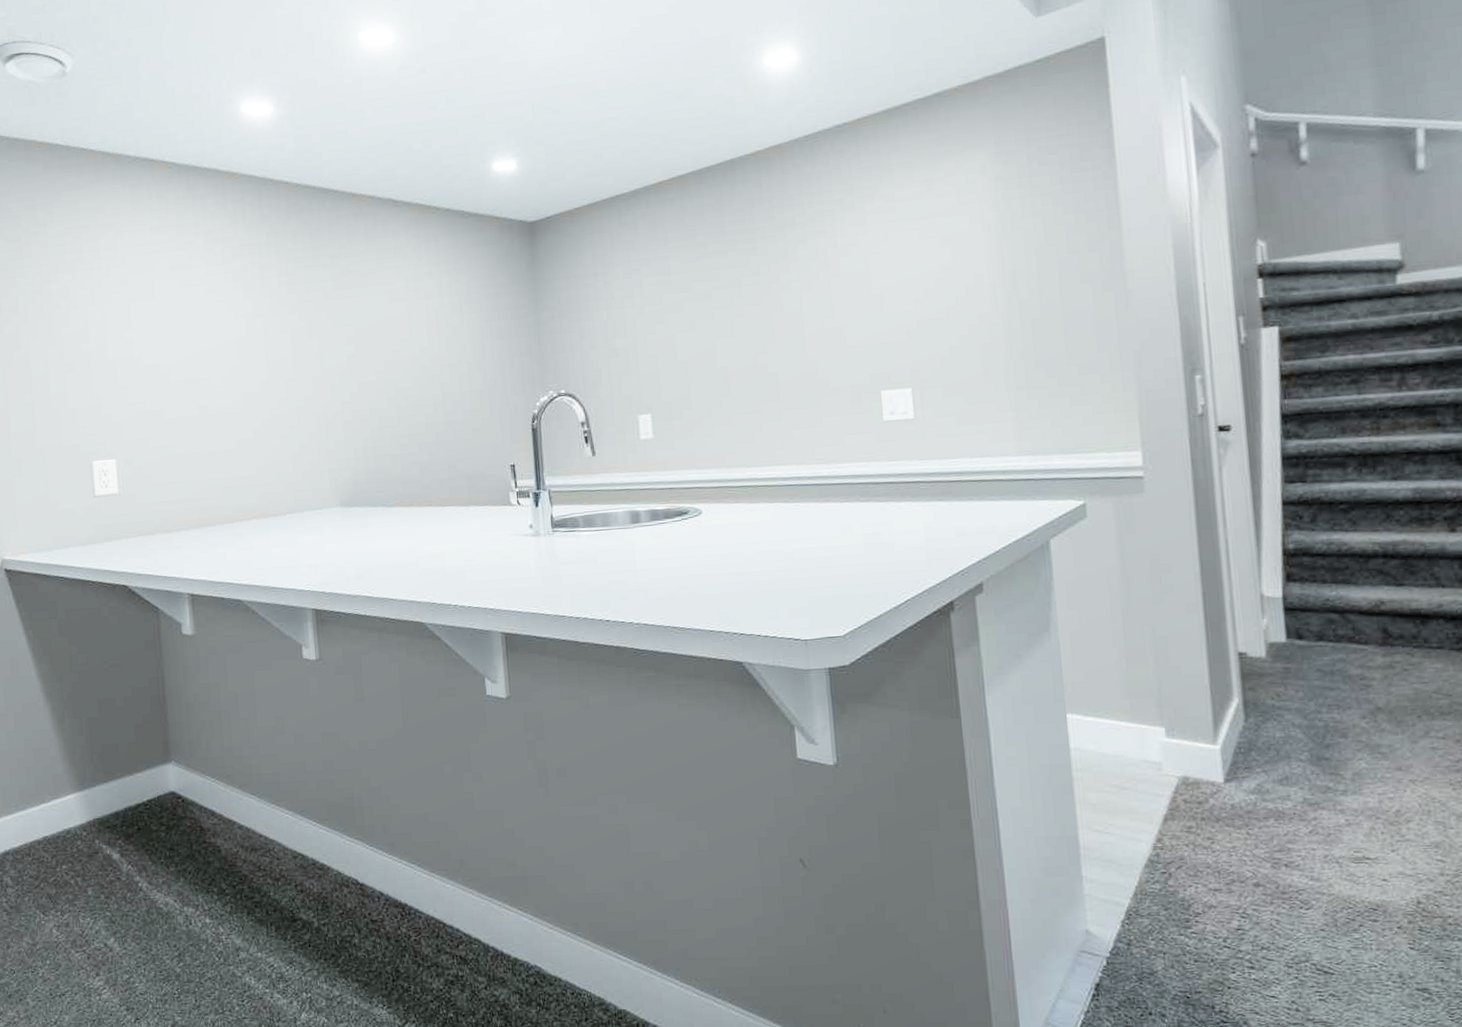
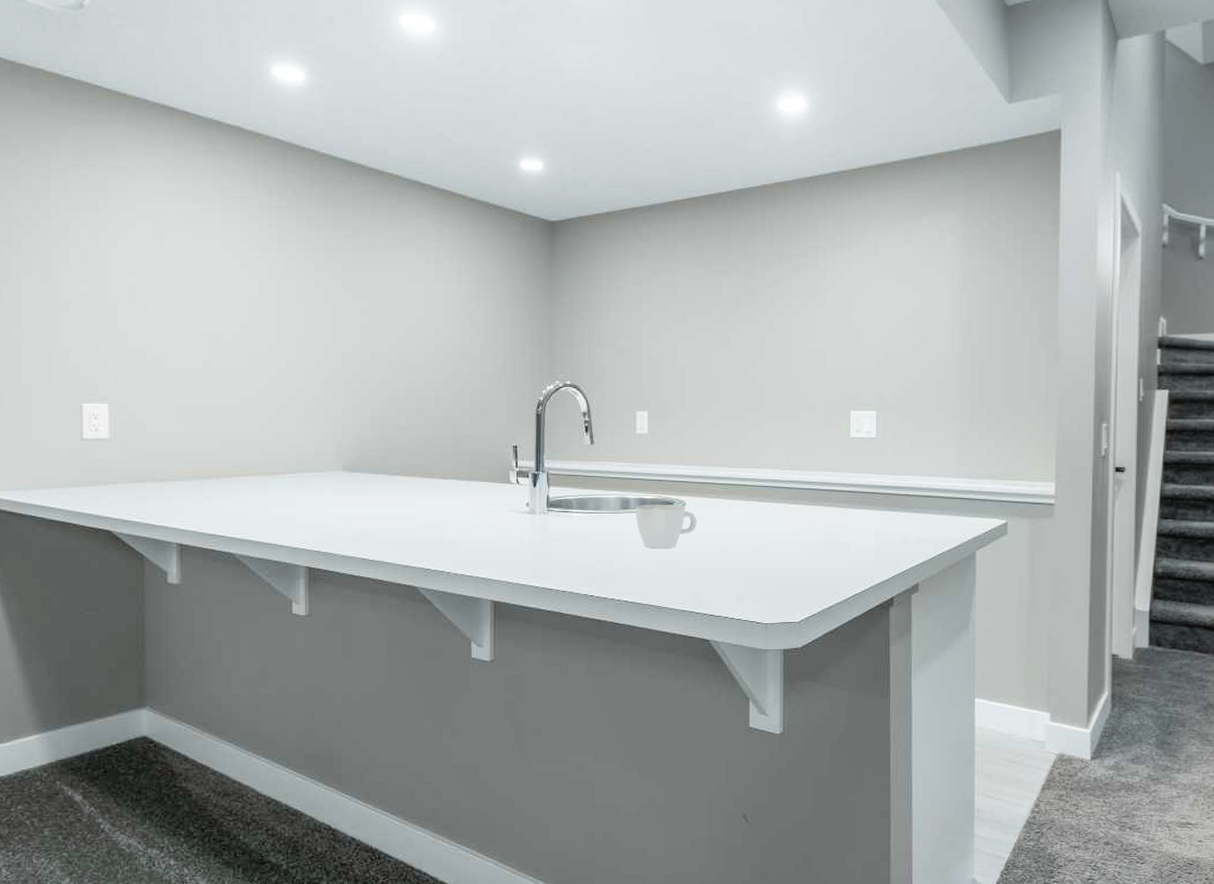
cup: none [646,514,717,565] -> present [635,504,697,549]

